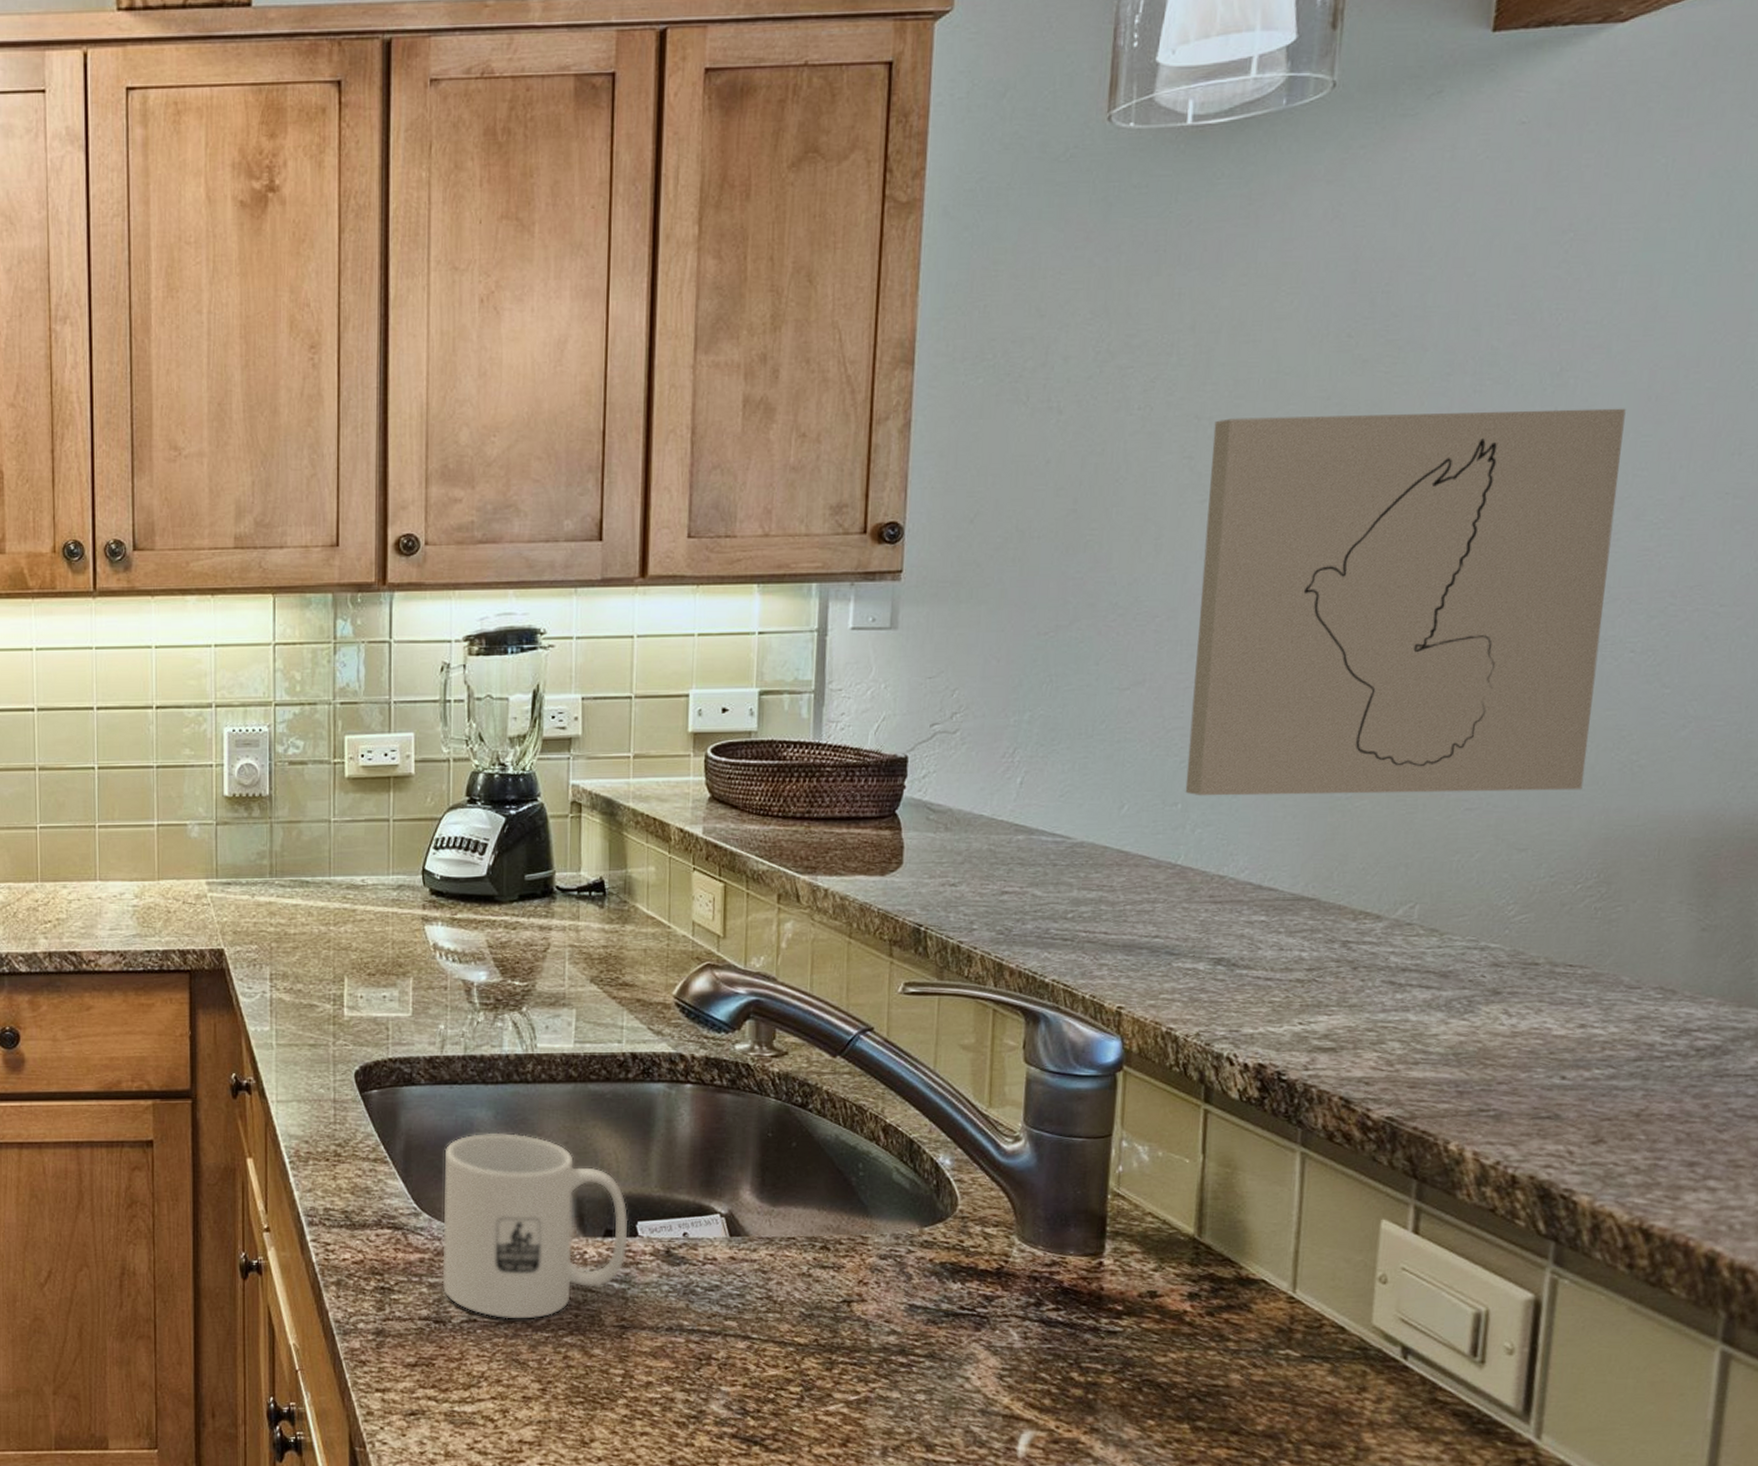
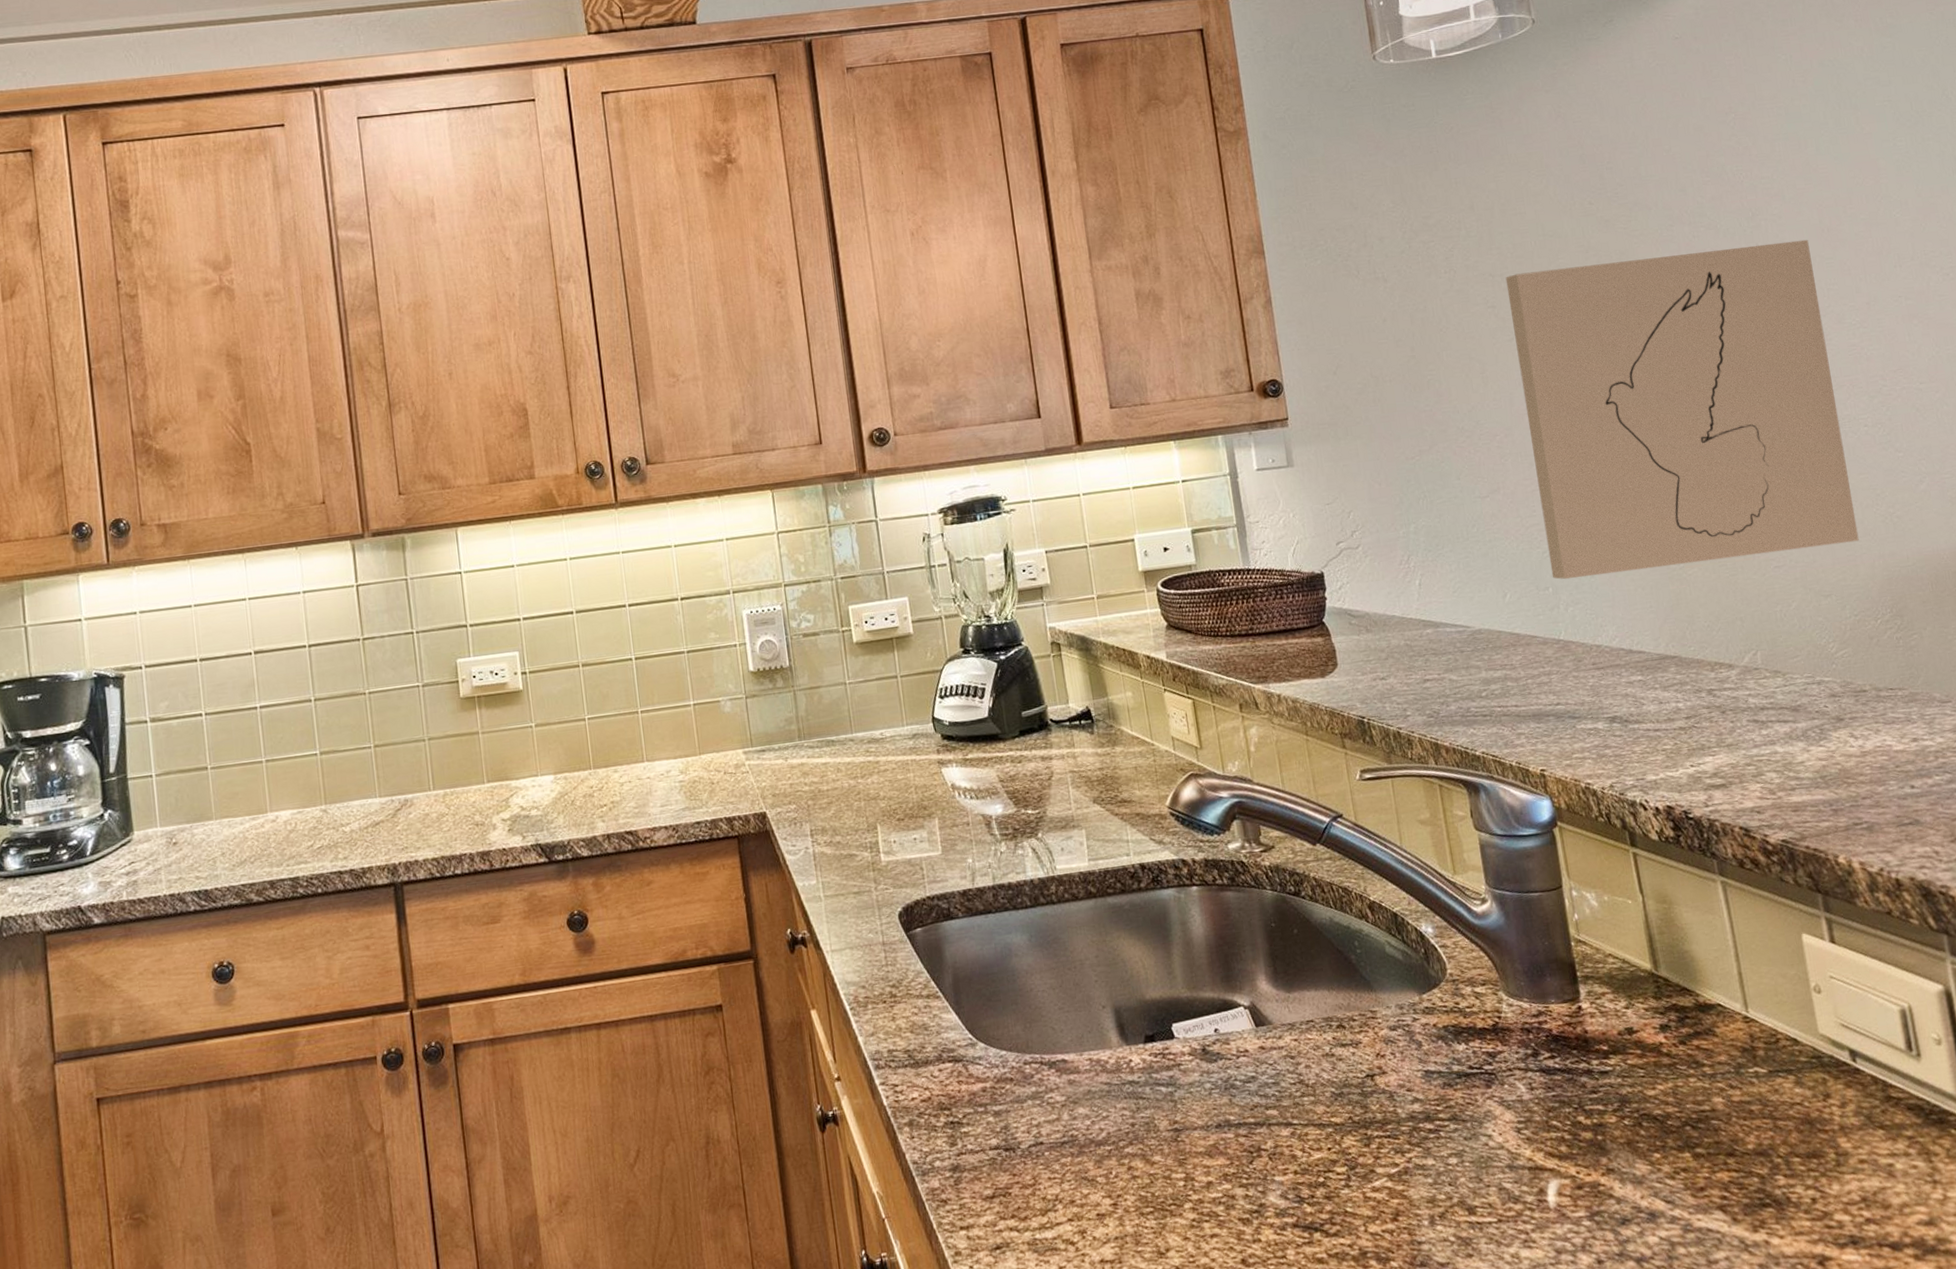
mug: present [442,1133,629,1319] -> none [989,953,1168,1138]

